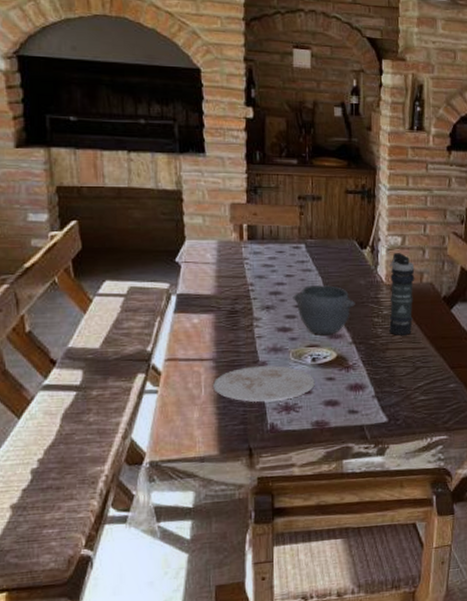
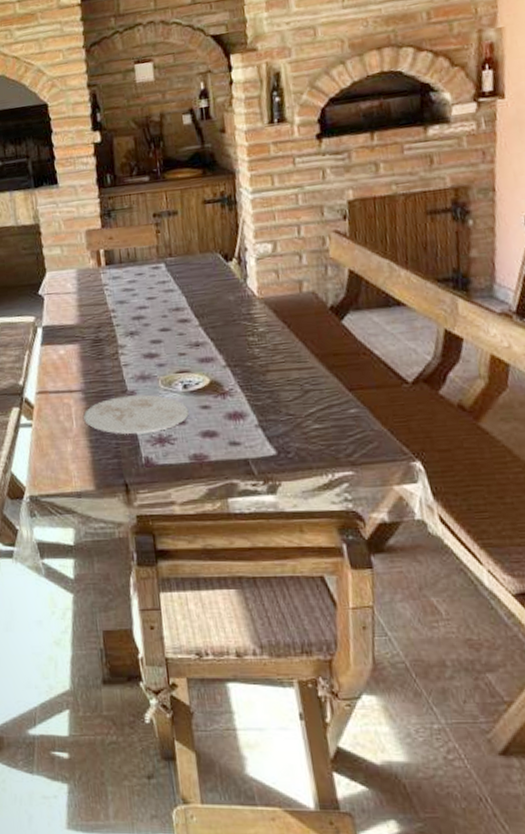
bowl: present [292,285,355,335] -> none [156,305,226,360]
smoke grenade: present [389,253,415,335] -> none [260,261,295,355]

